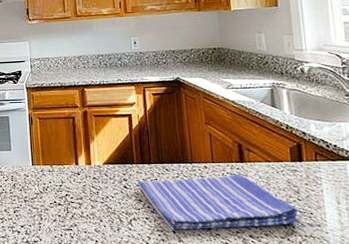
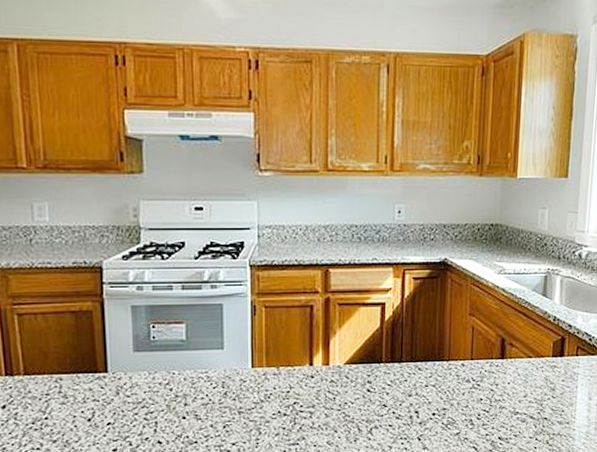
dish towel: present [137,173,299,231] -> none [384,371,551,438]

